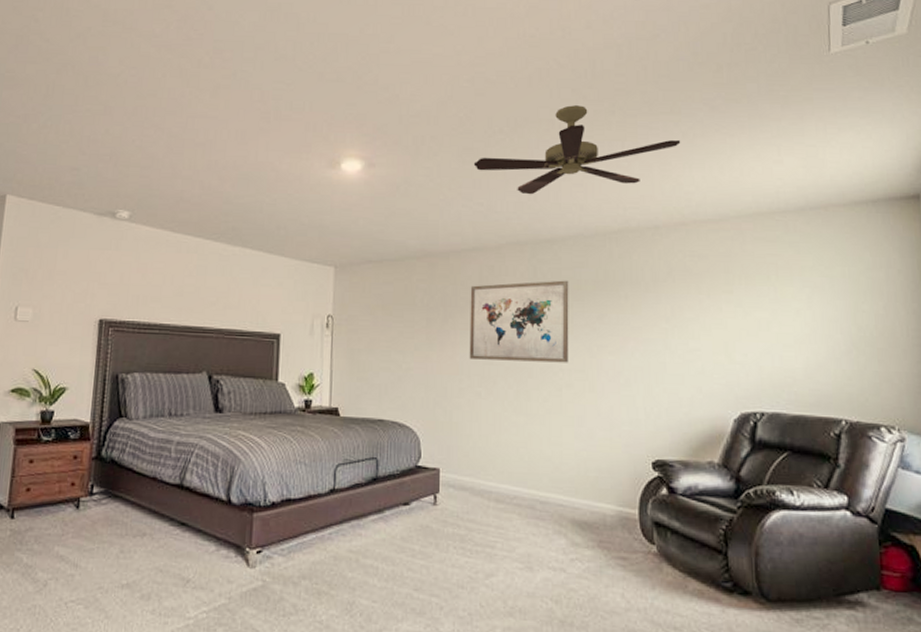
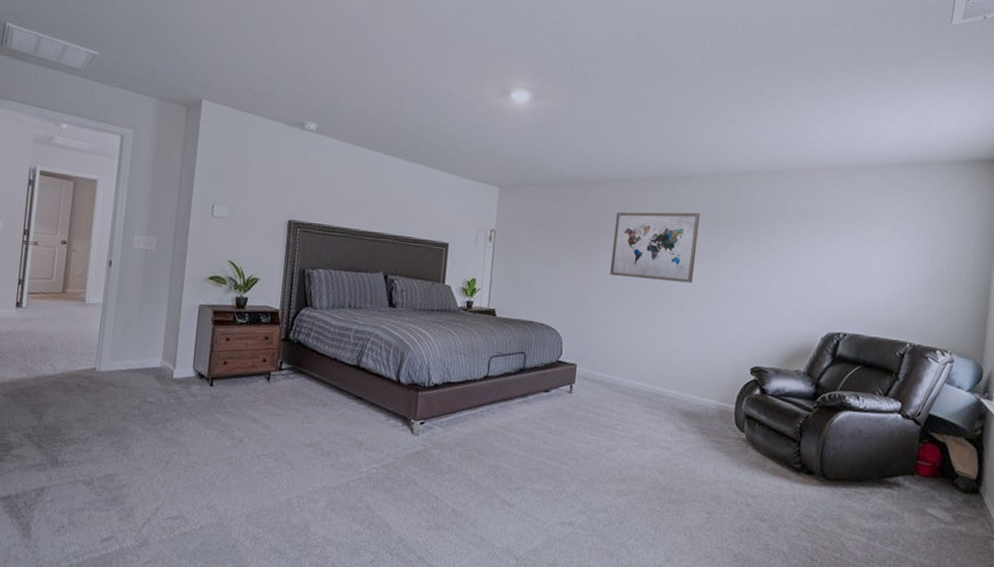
ceiling fan: present [473,105,681,195] -> none [629,55,811,135]

